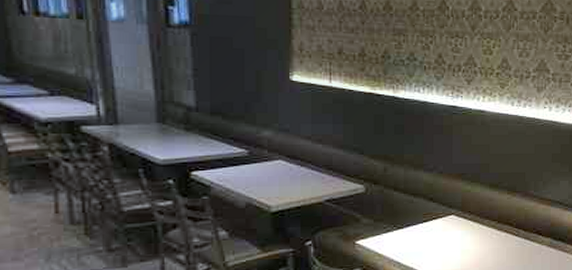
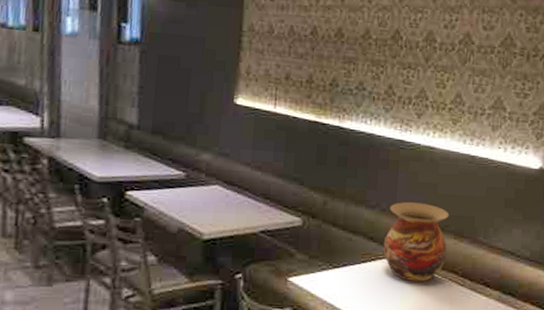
vase: none [442,163,502,236] -> present [383,202,449,283]

